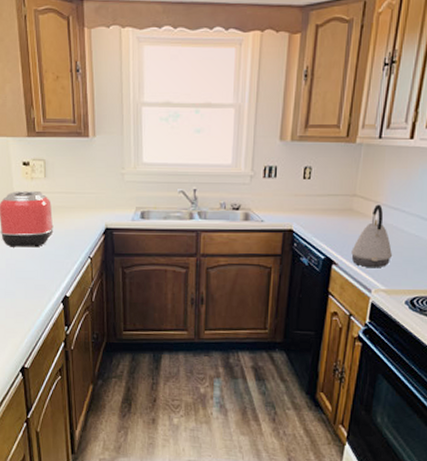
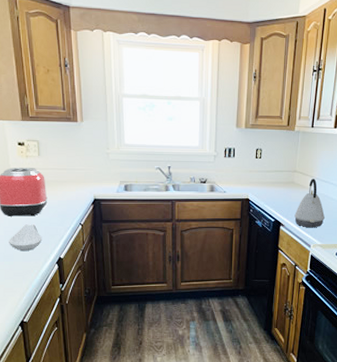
spoon rest: none [10,256,47,287] -> present [9,224,43,251]

